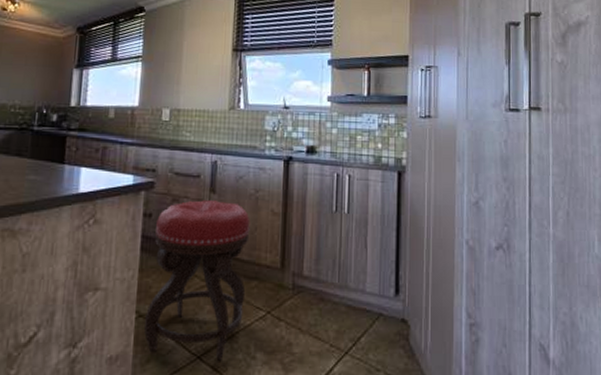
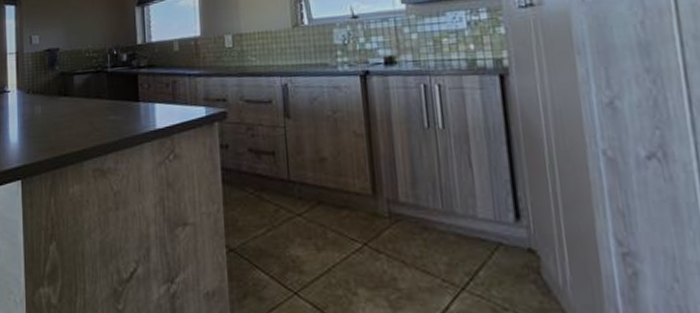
stool: present [143,200,250,361] -> none [233,126,338,297]

